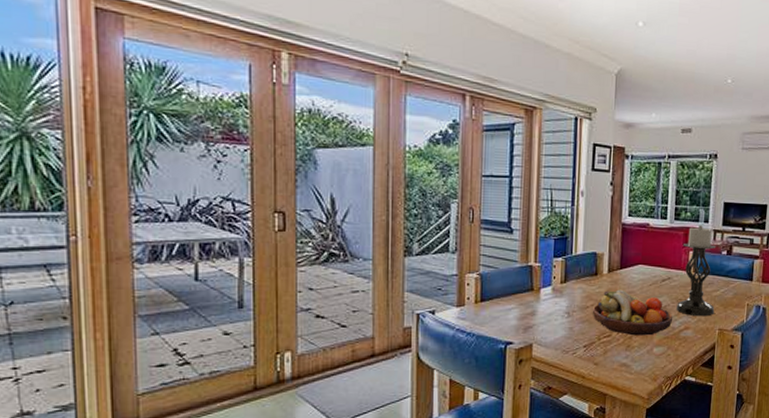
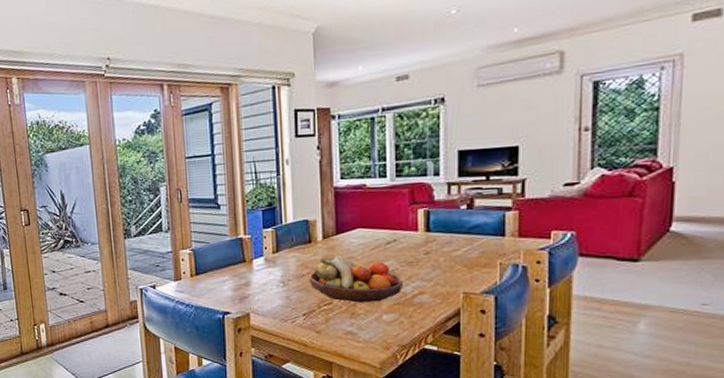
candle holder: present [676,225,716,317] -> none [407,179,456,280]

